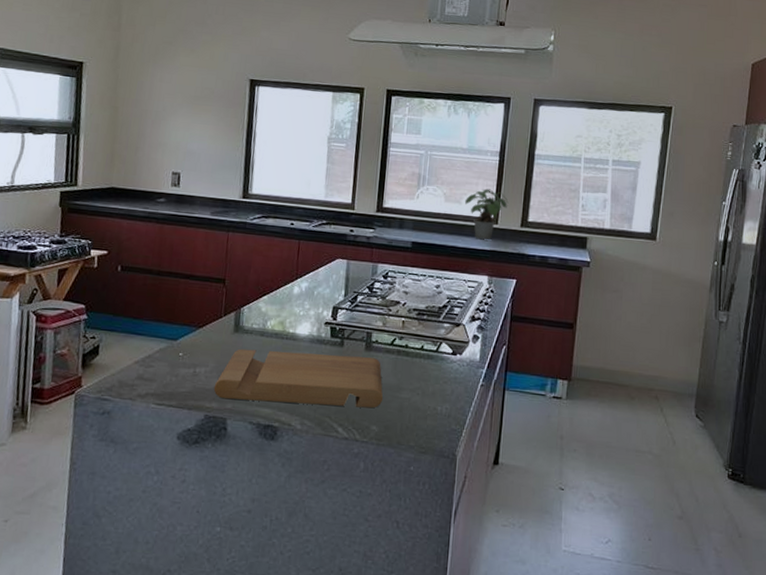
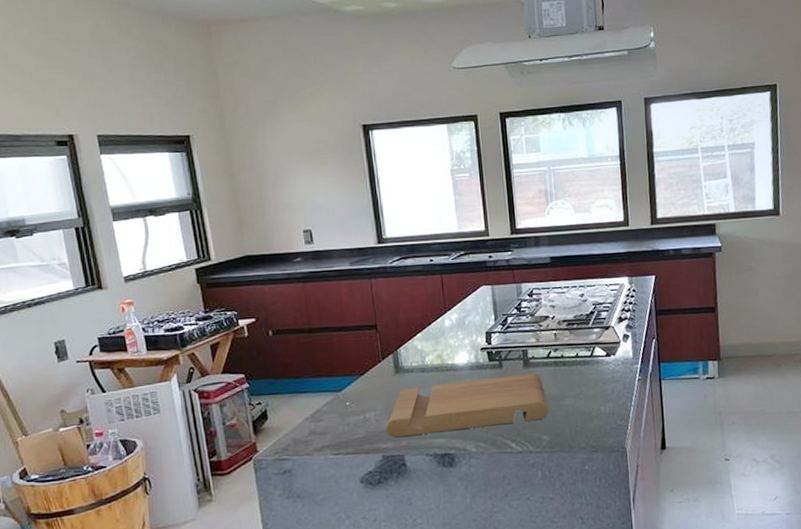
potted plant: present [464,188,509,240] -> none [593,193,636,244]

